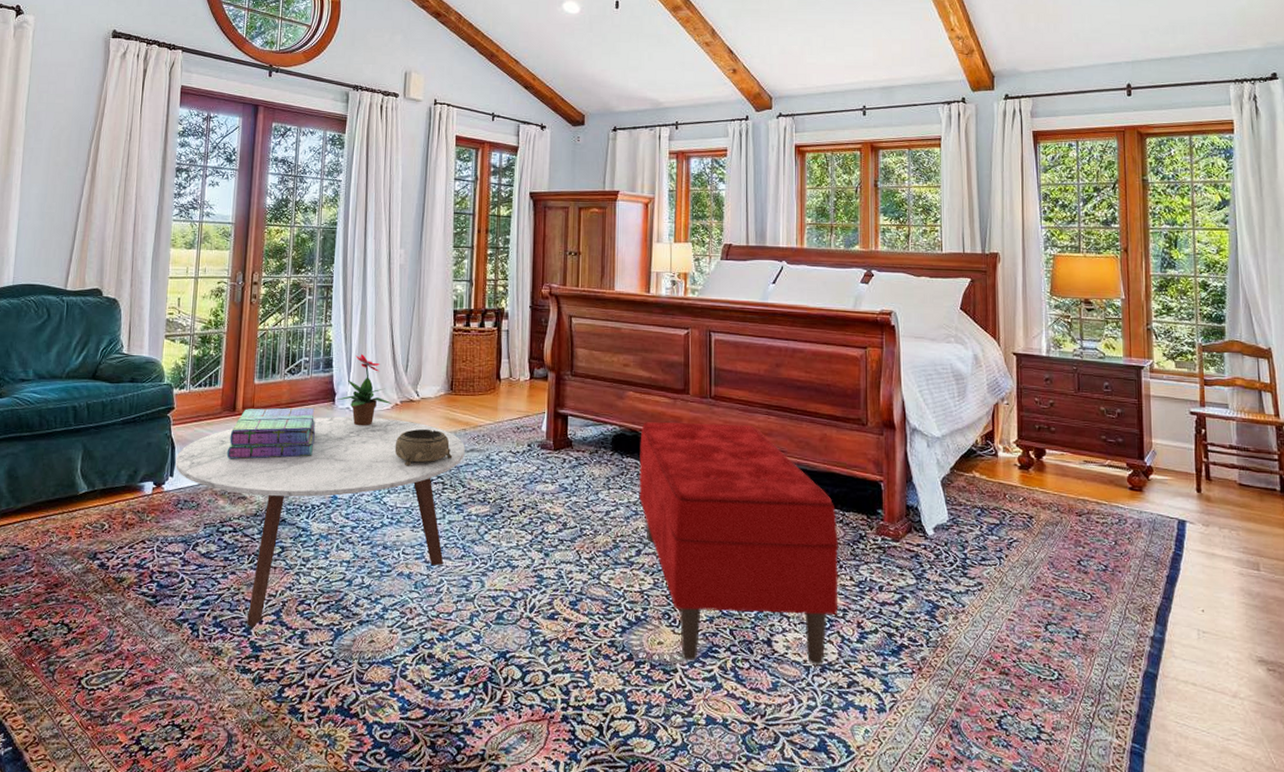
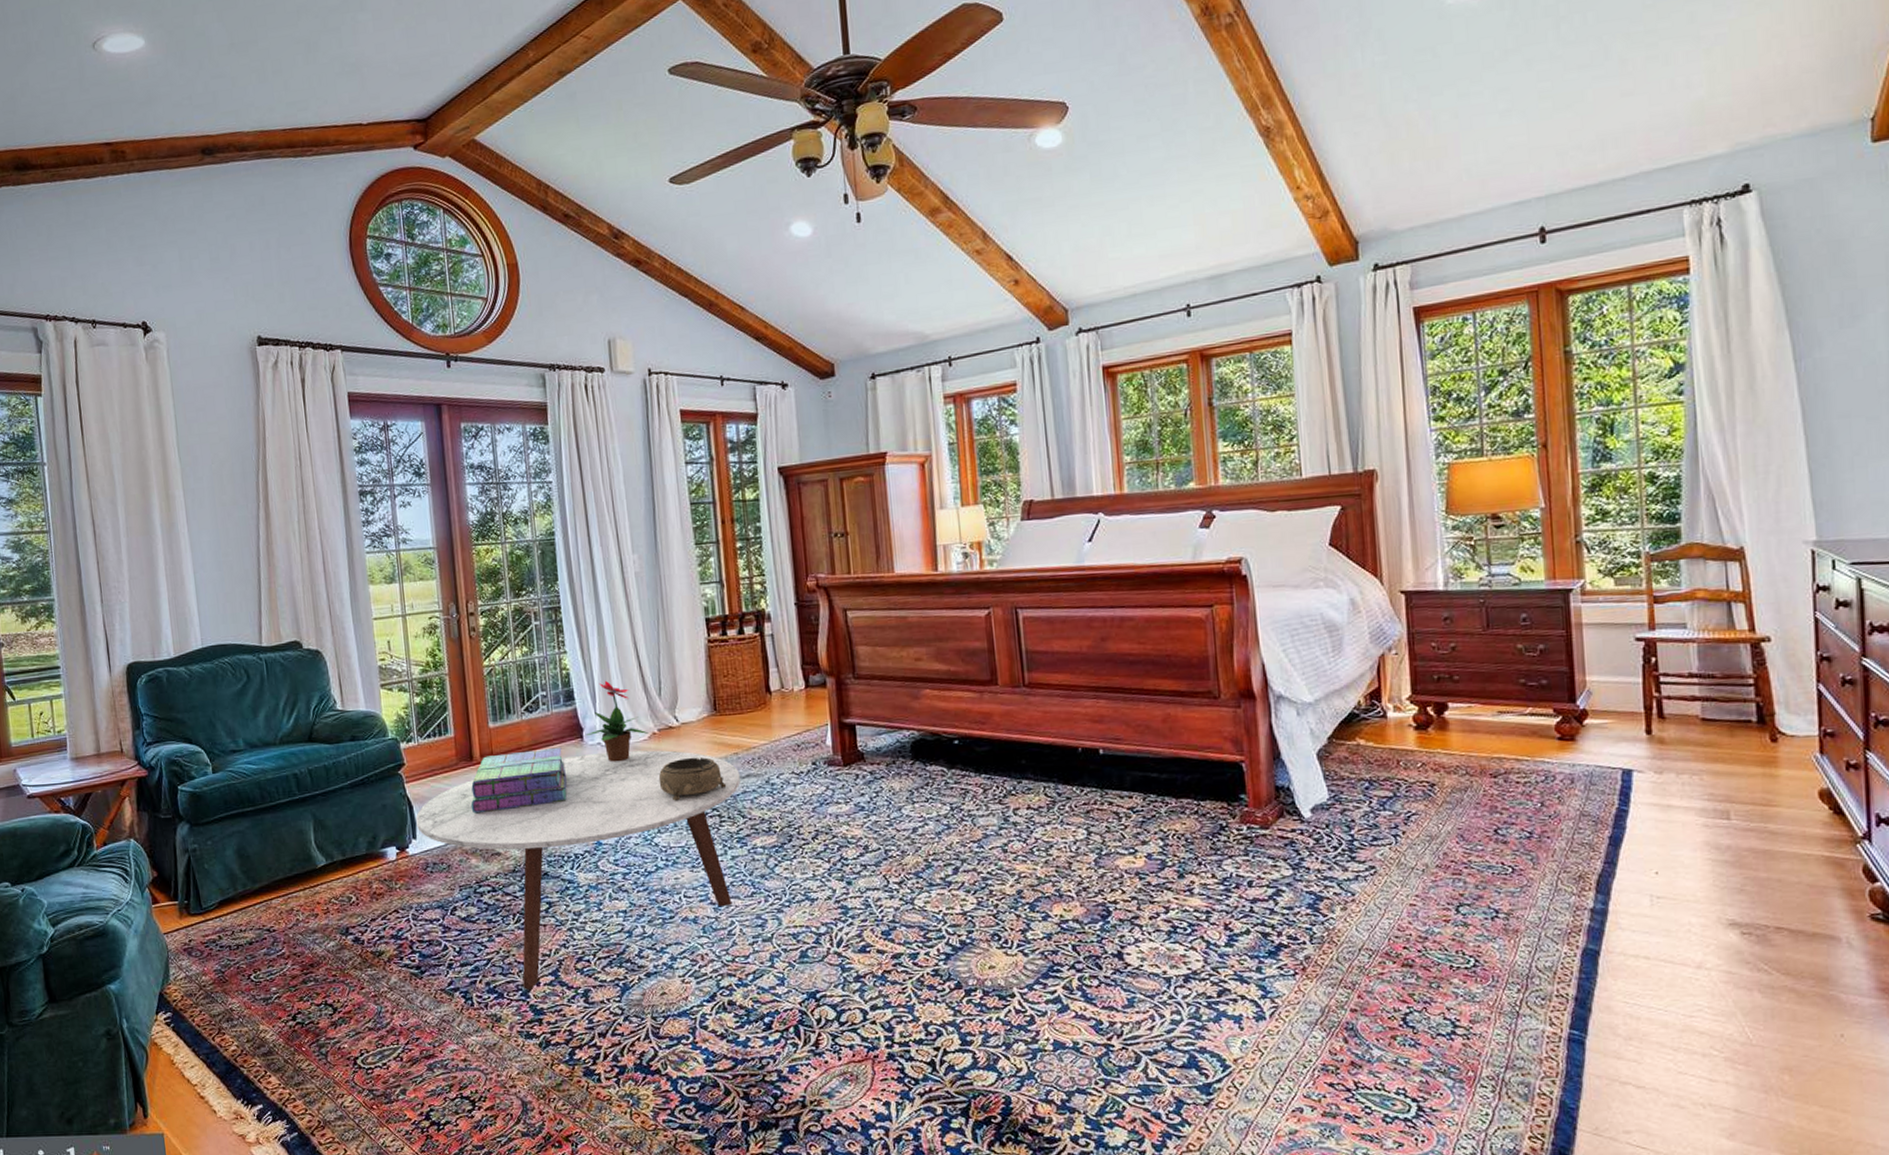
bench: present [639,422,839,665] -> none [944,713,1200,983]

